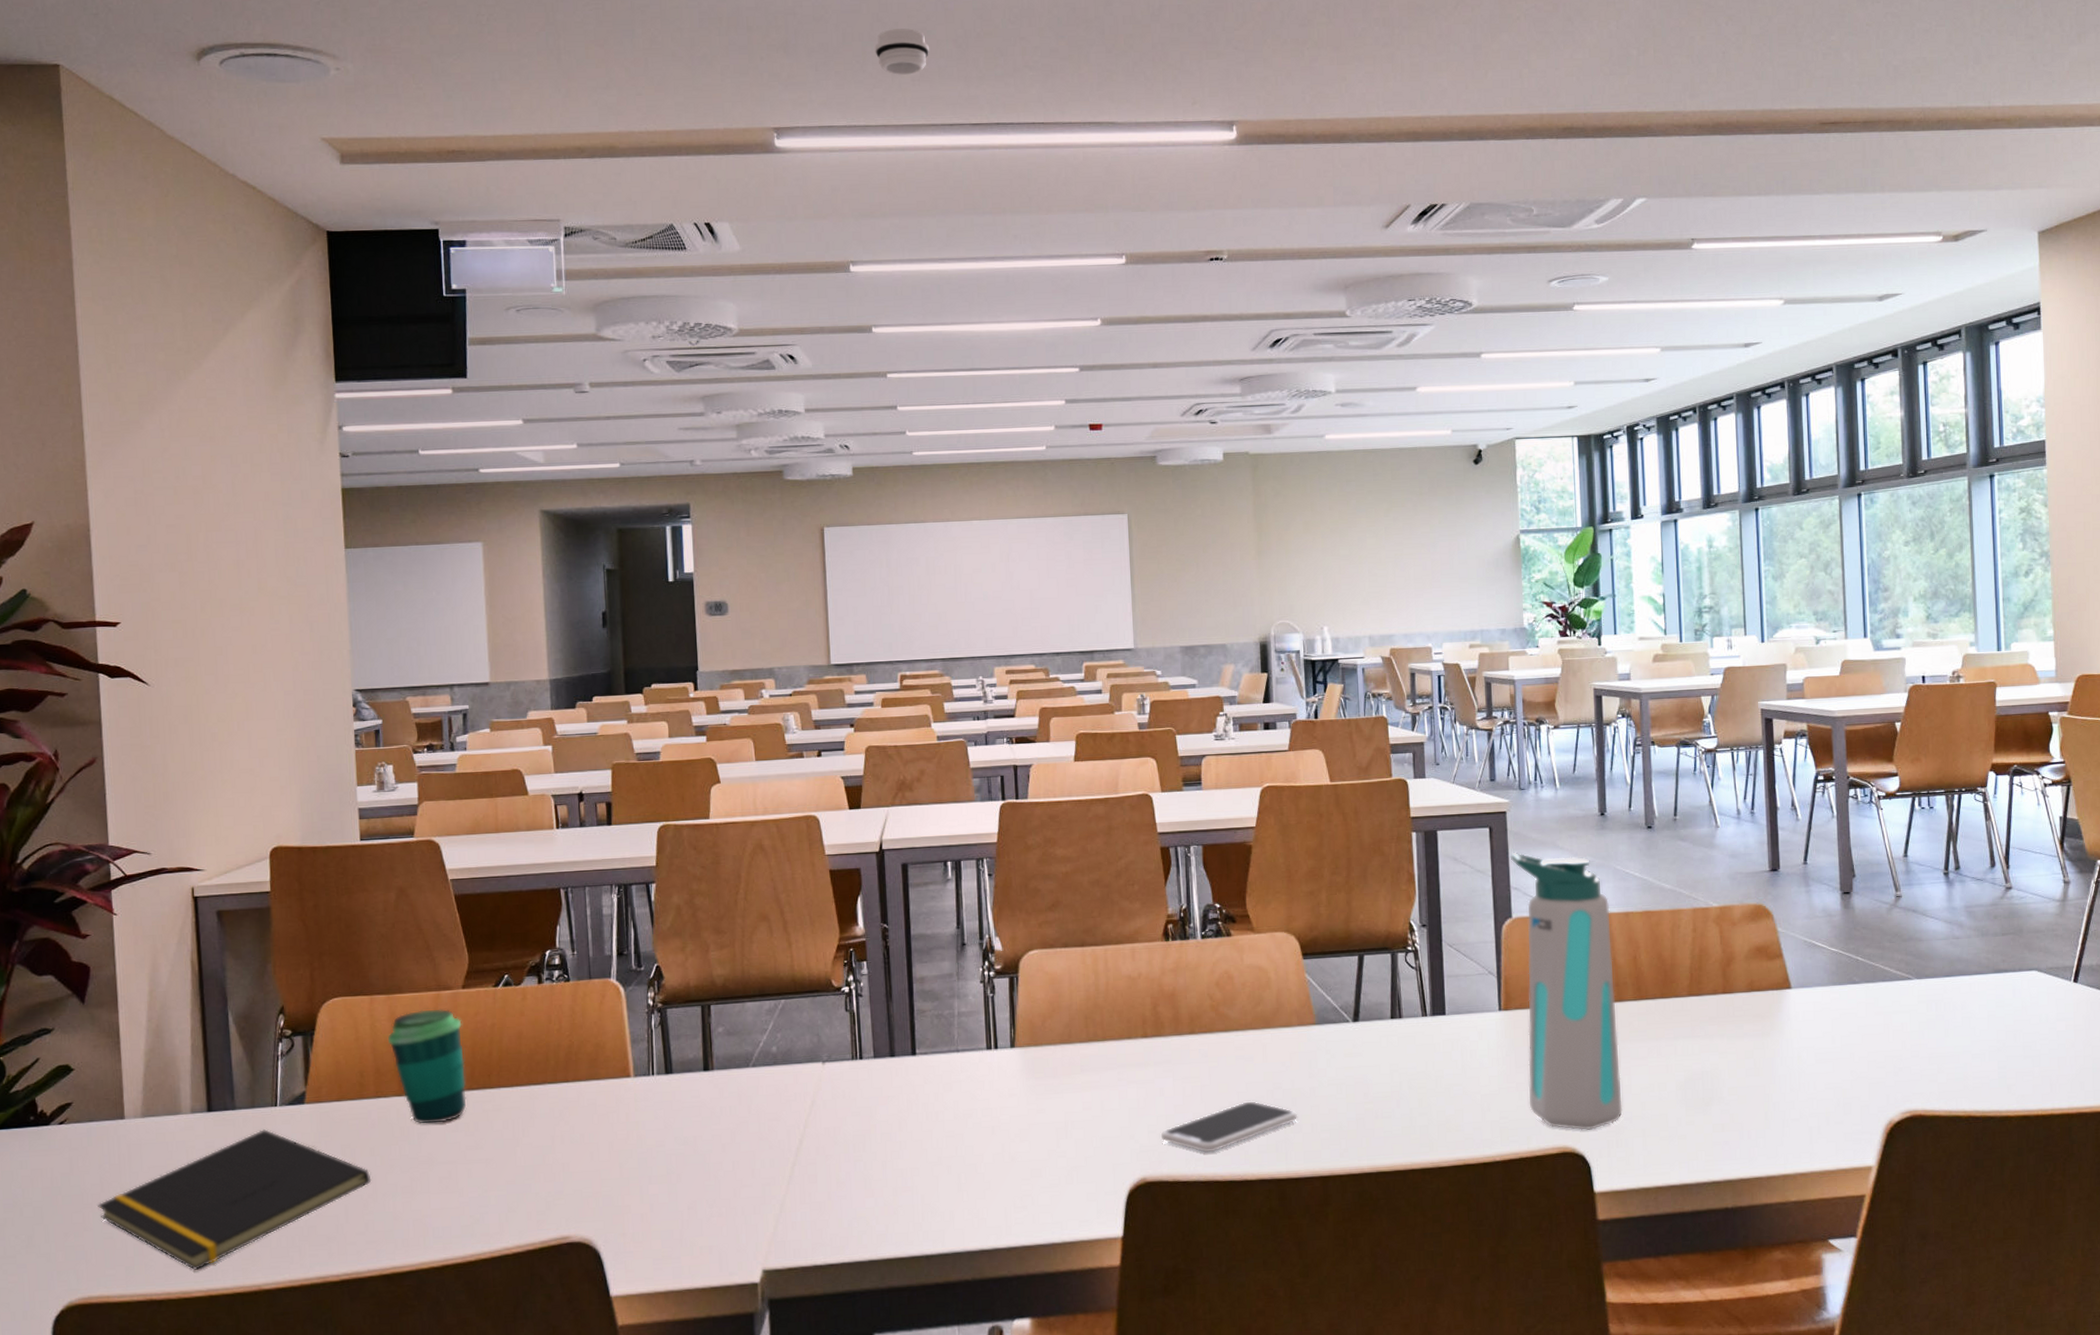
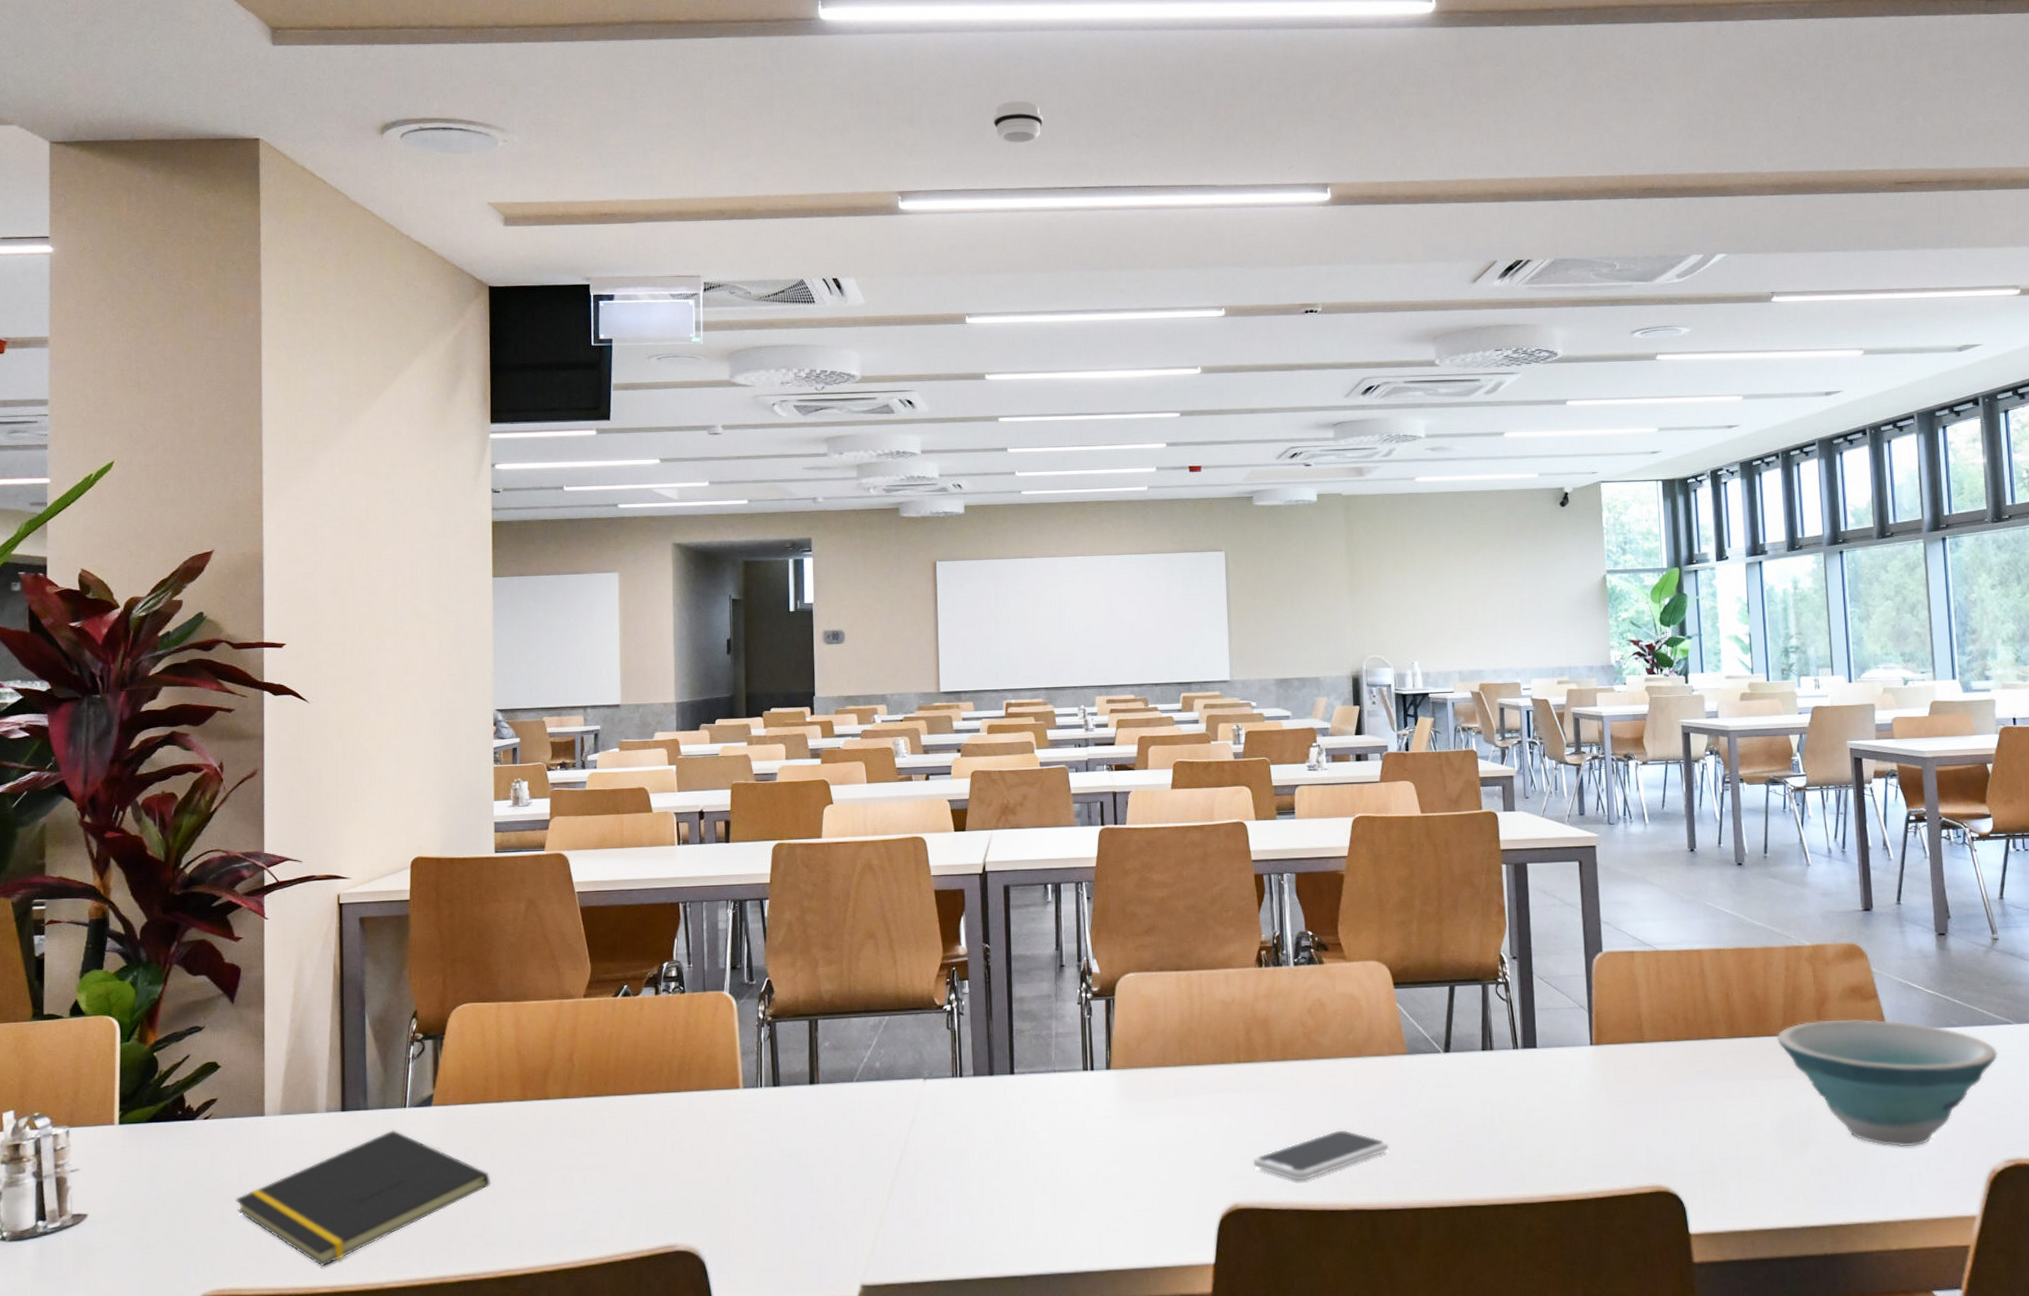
cup: present [387,1009,466,1124] -> none [512,1017,584,1129]
water bottle: present [1510,852,1623,1130] -> none [1600,886,1717,1169]
bowl: none [1682,978,1897,1102] -> present [1776,1019,1998,1147]

